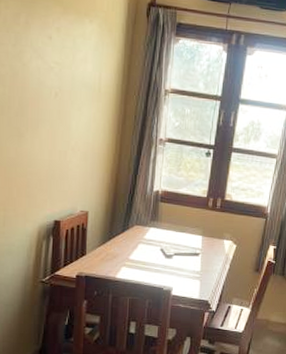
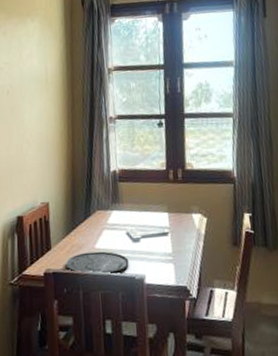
plate: none [98,262,159,285] -> present [65,251,129,276]

